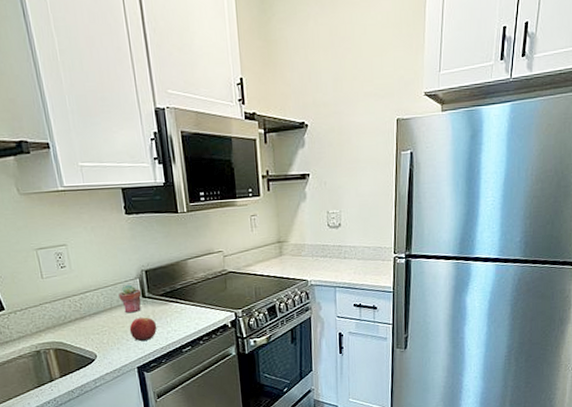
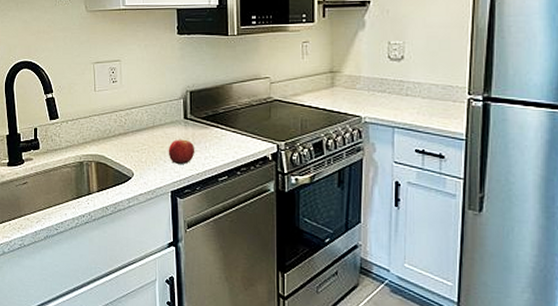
potted succulent: present [118,284,142,313] -> none [162,104,184,134]

